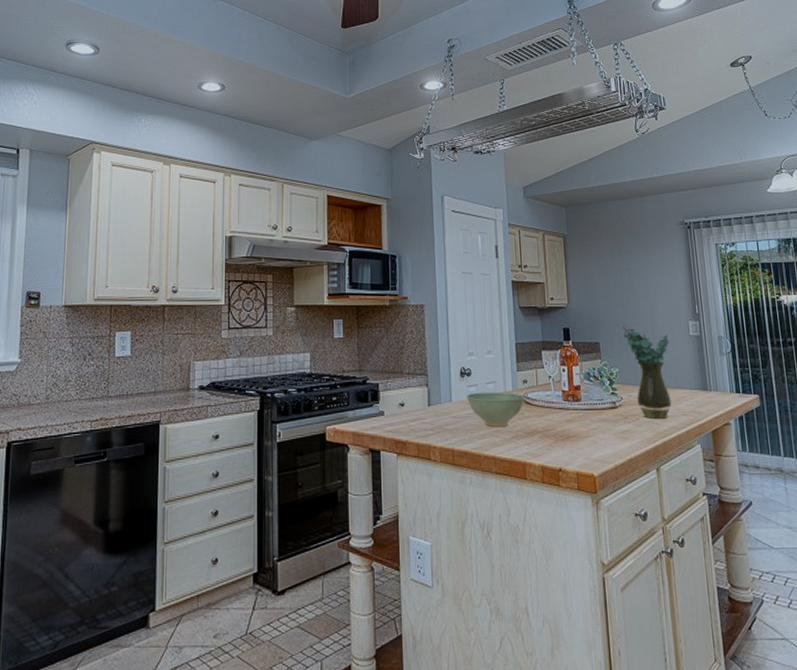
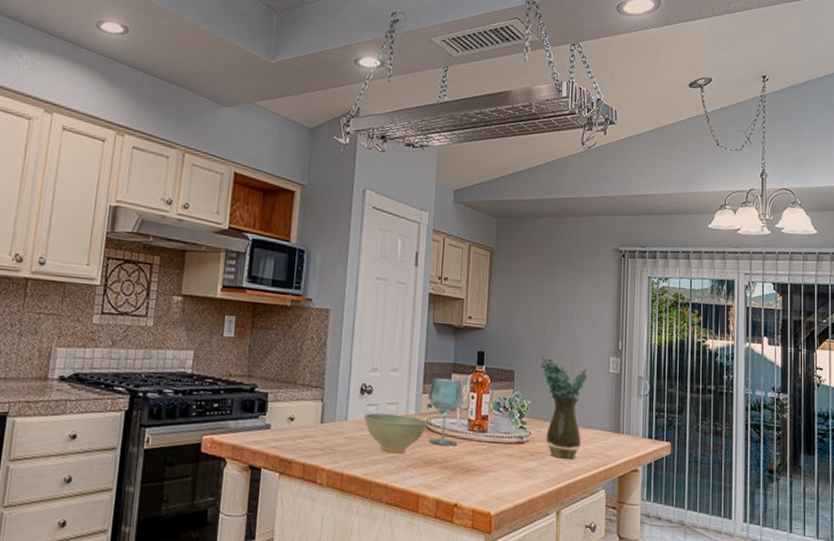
wine glass: none [522,355,556,416] -> present [428,377,464,446]

